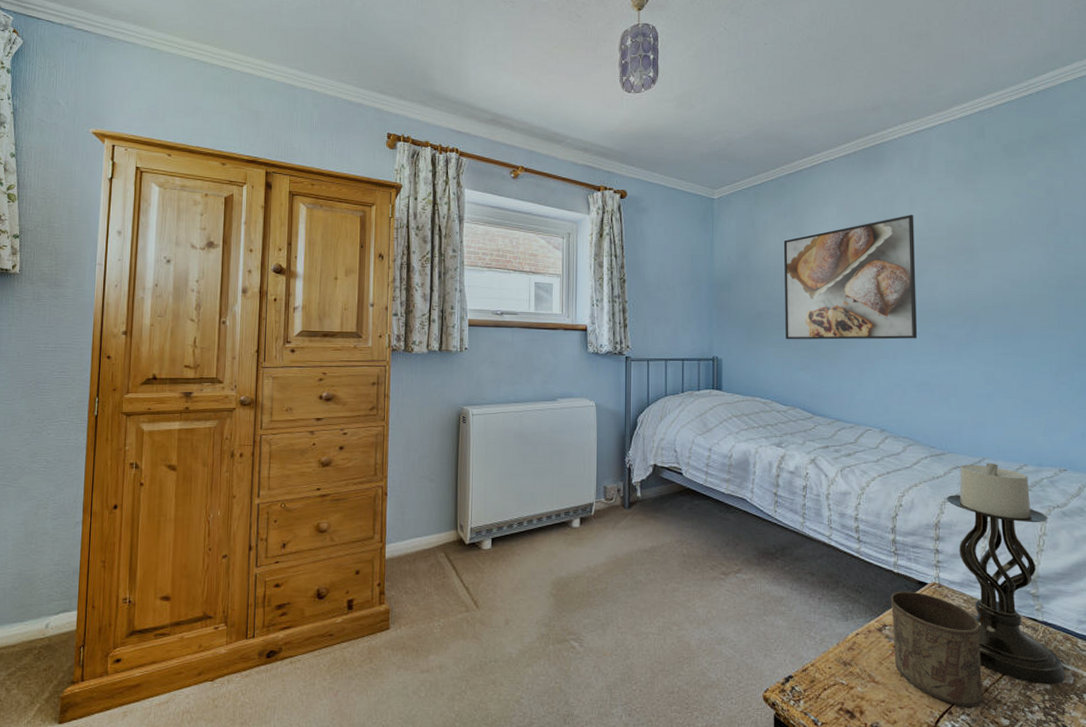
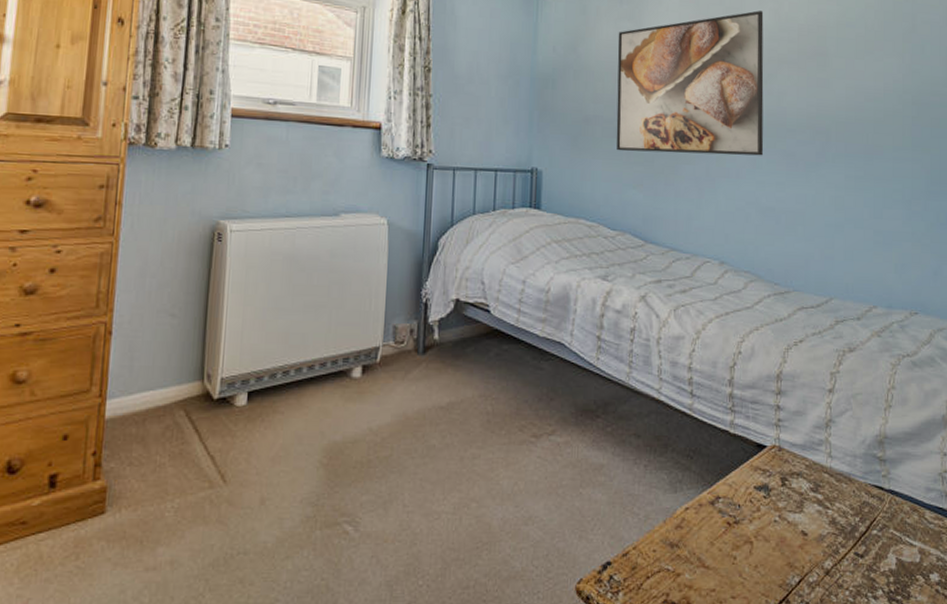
cup: present [890,591,983,707] -> none [725,455,824,593]
candle holder: present [946,462,1065,685] -> none [790,303,911,565]

